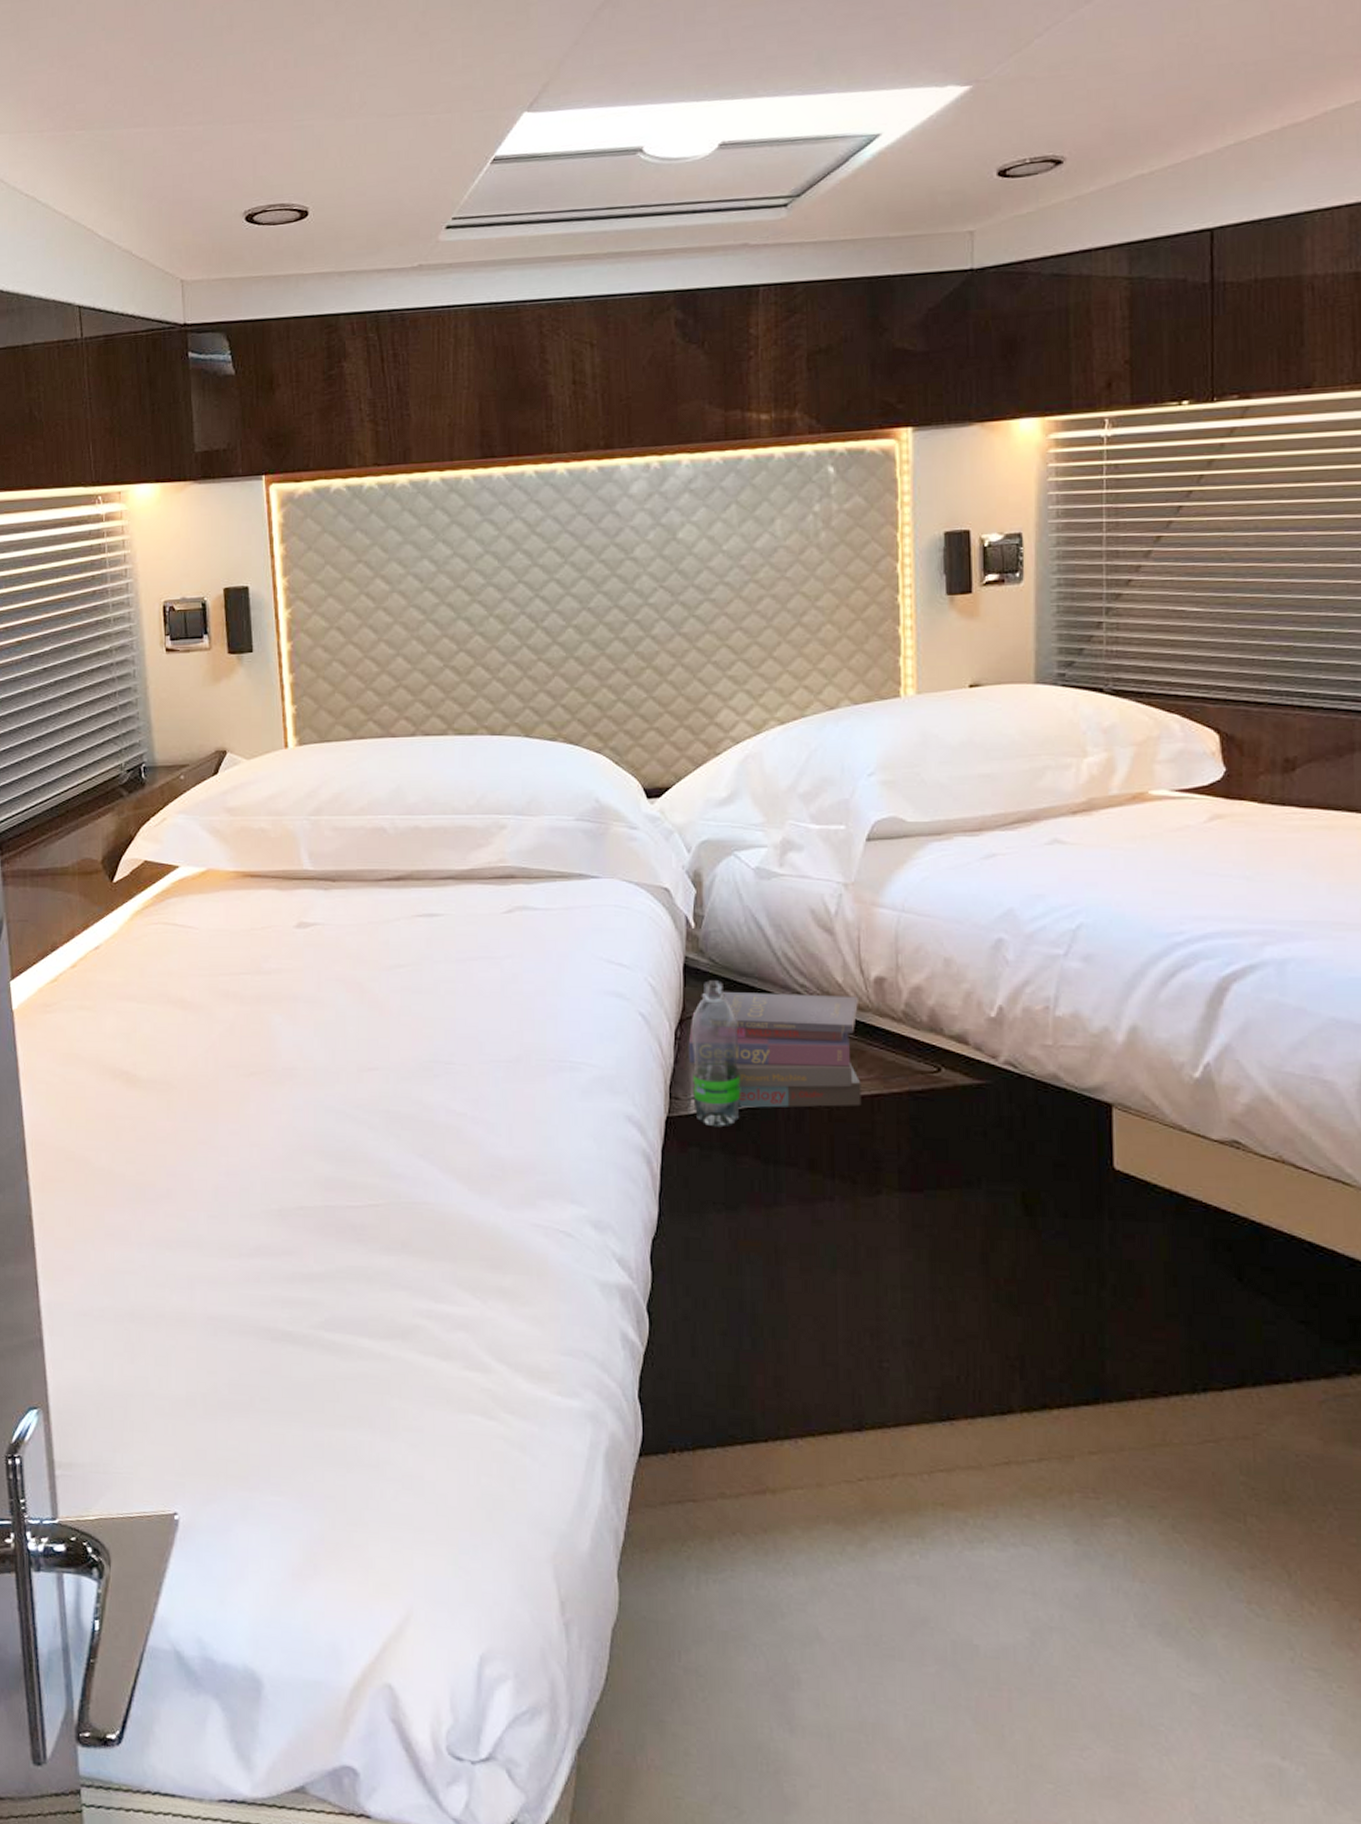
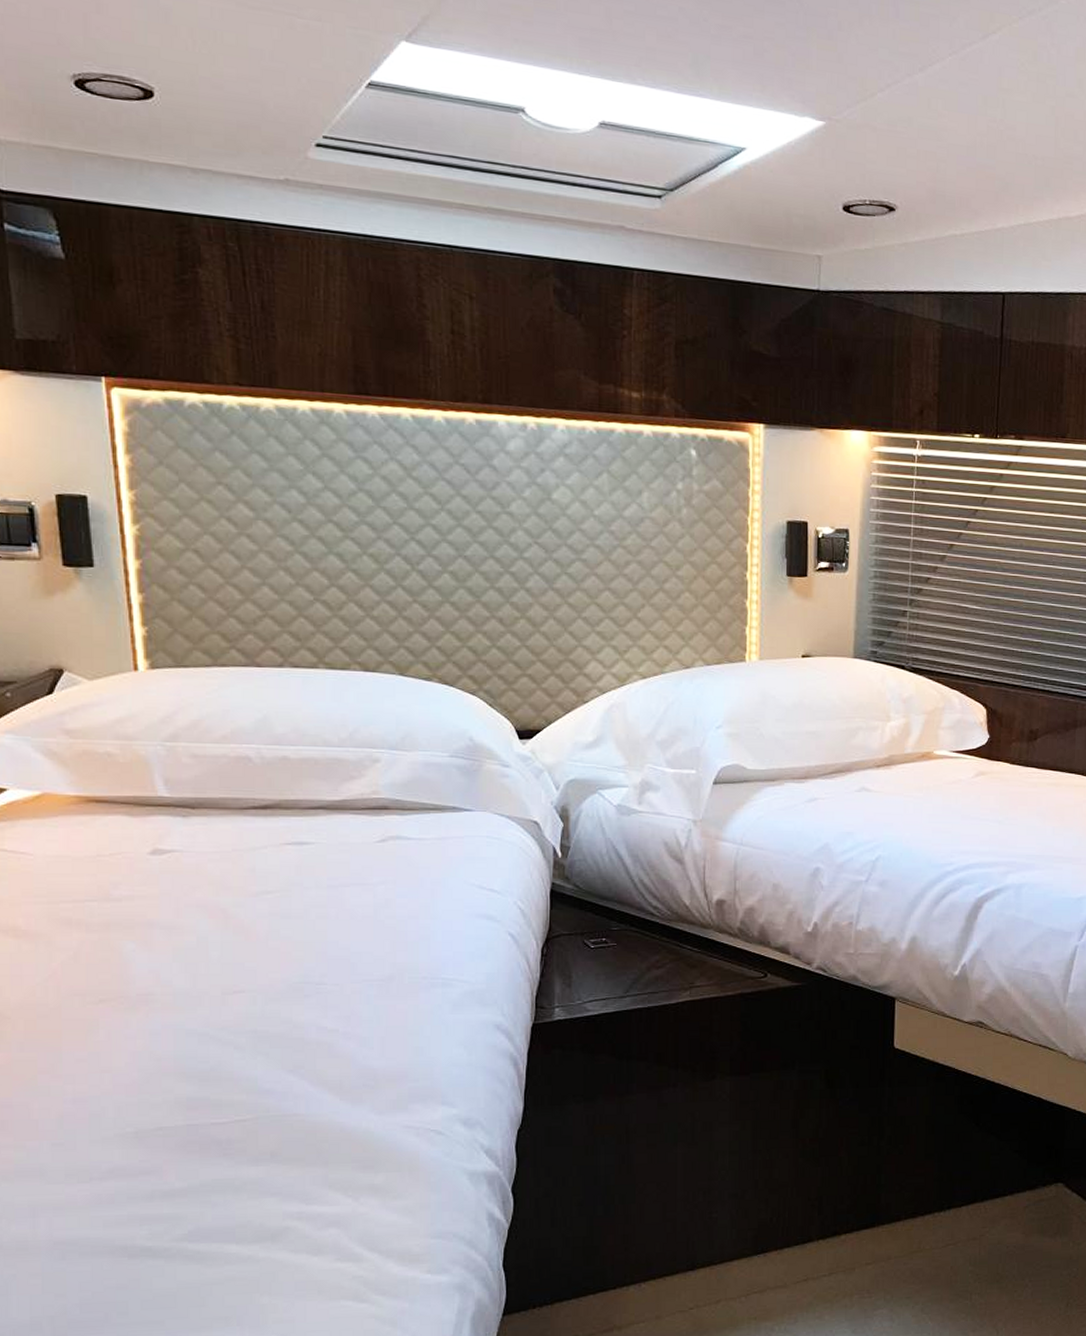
books: present [688,991,862,1108] -> none [553,913,702,1013]
bottle: present [691,980,742,1128] -> none [556,903,600,1031]

